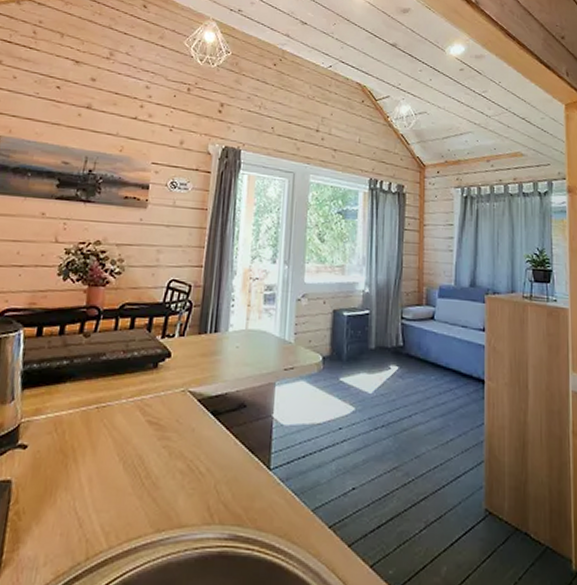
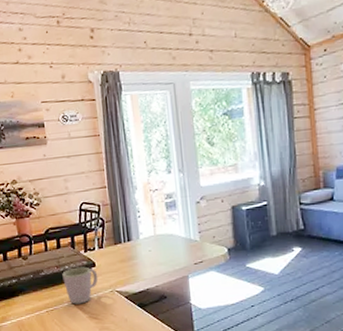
mug: none [127,355,171,403] -> present [62,267,98,305]

